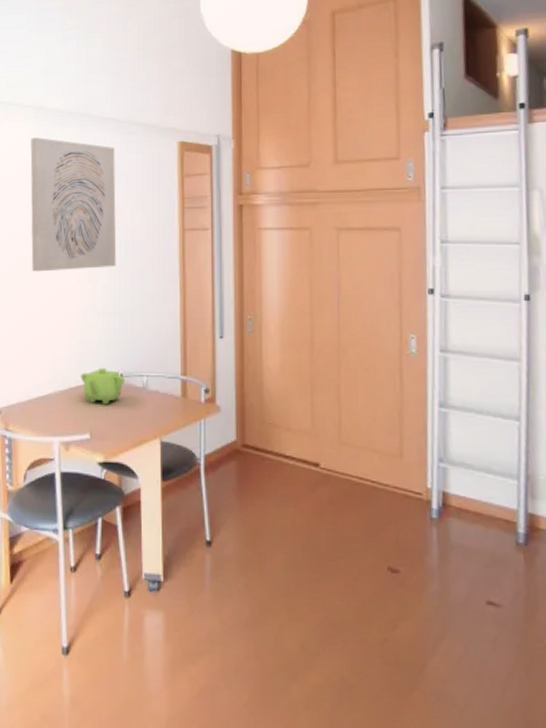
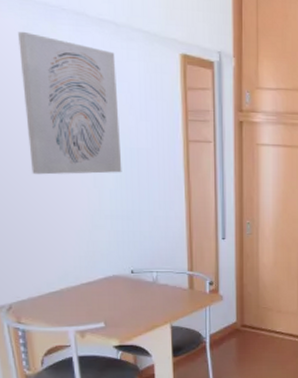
teapot: present [81,367,125,405] -> none [92,265,135,297]

